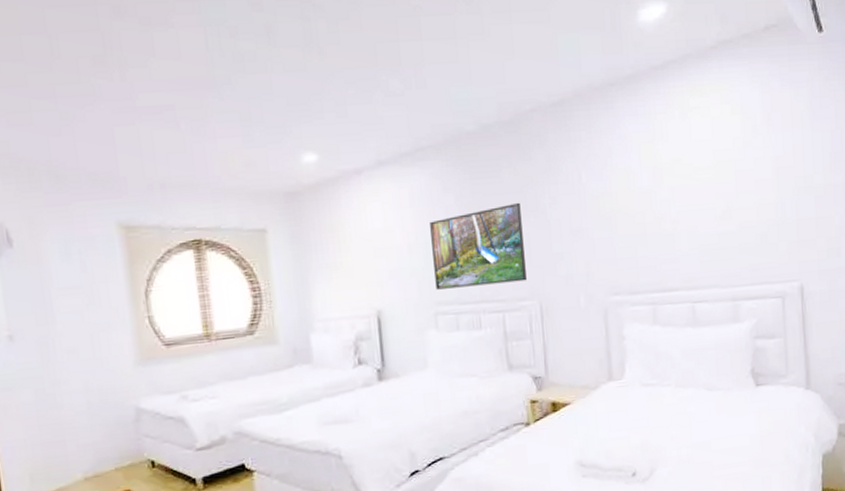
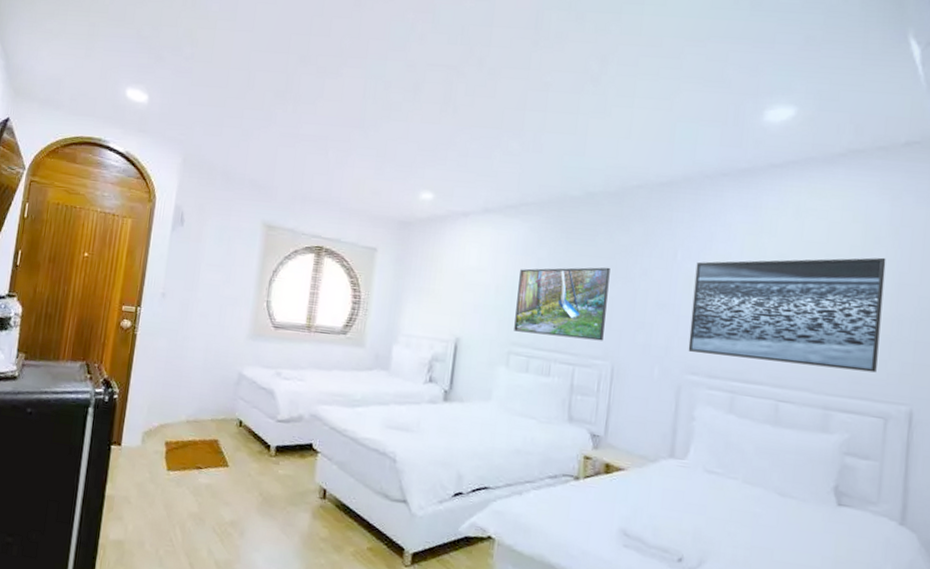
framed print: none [601,145,770,273] -> present [688,257,886,373]

